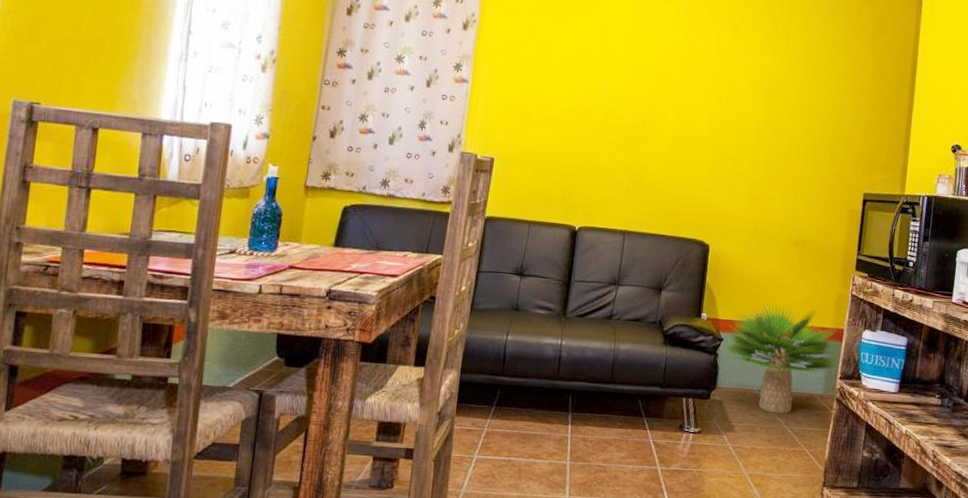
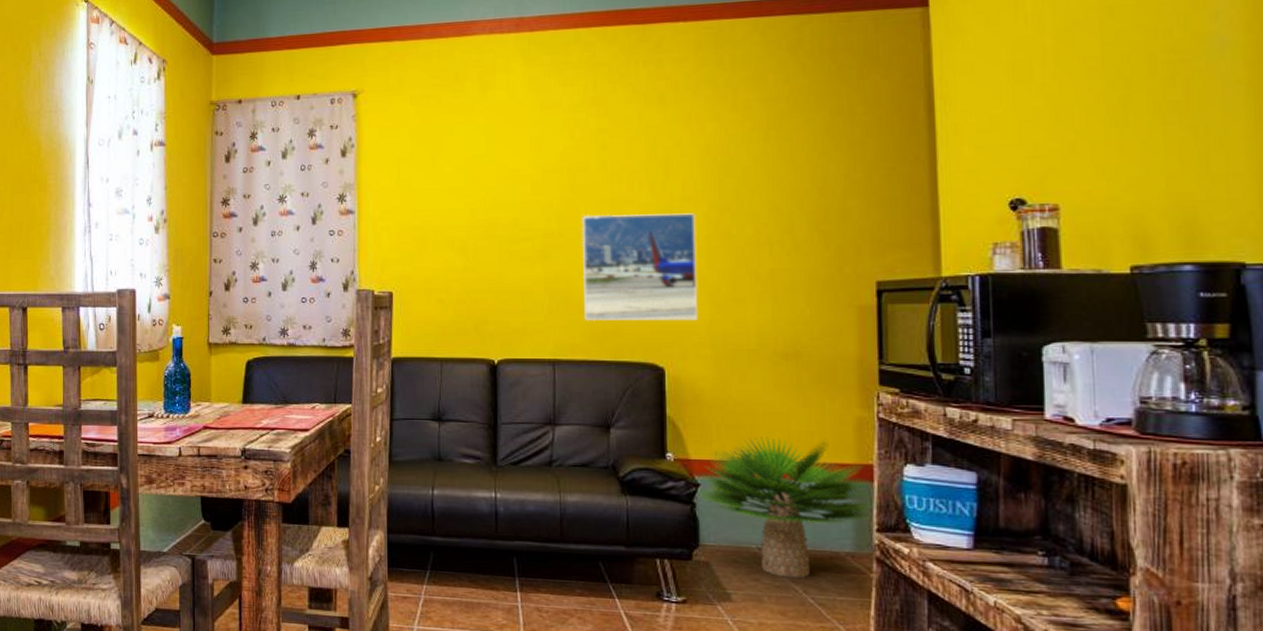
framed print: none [654,113,748,209] -> present [581,213,697,322]

